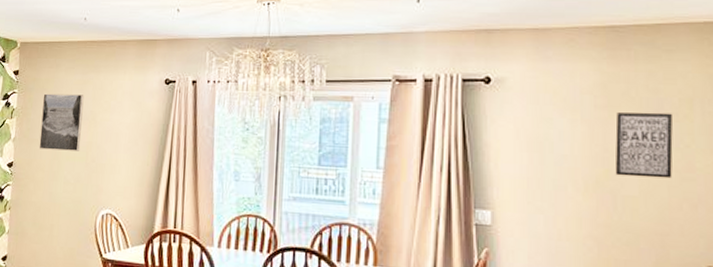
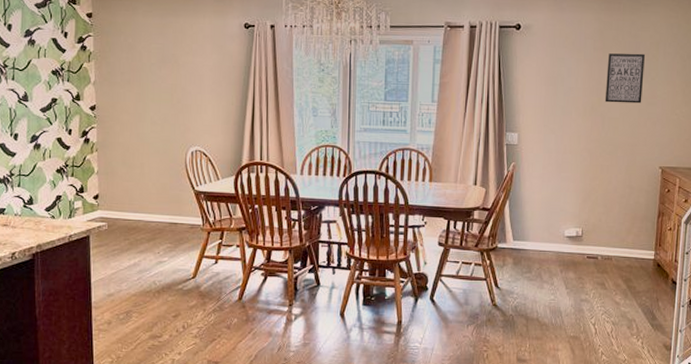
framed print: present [39,93,84,151] -> none [121,37,165,93]

